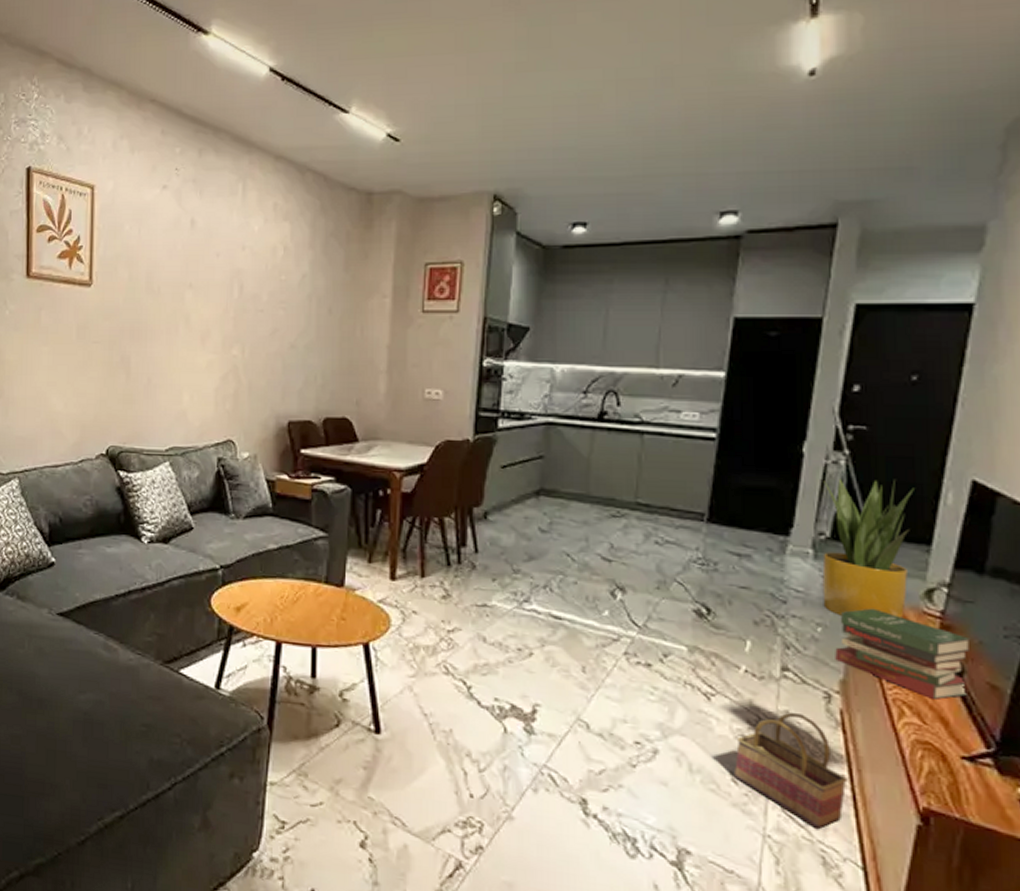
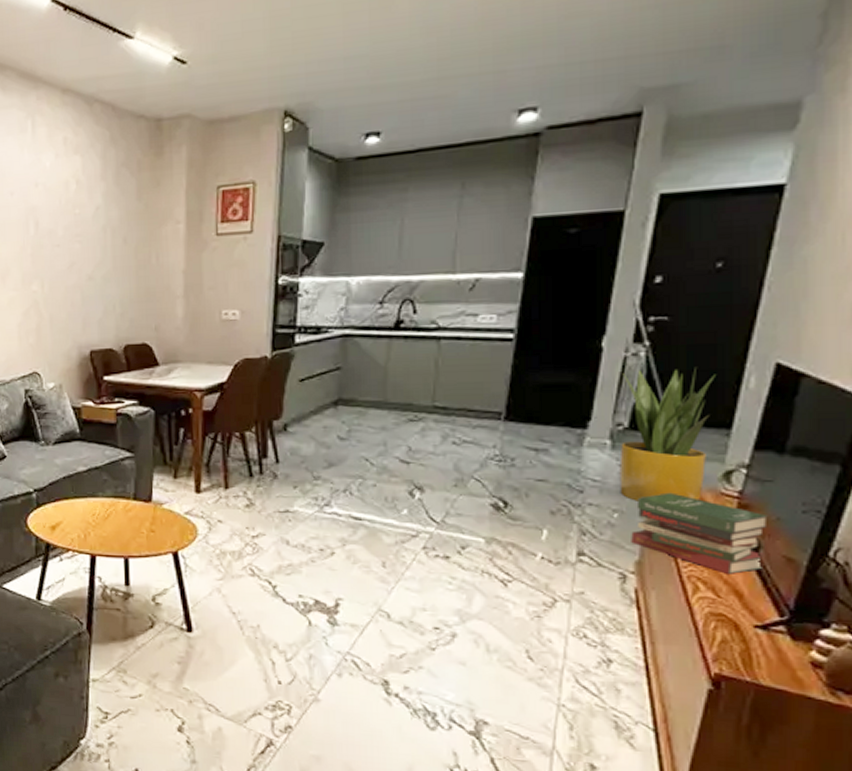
basket: present [735,712,847,830] -> none [531,593,641,698]

